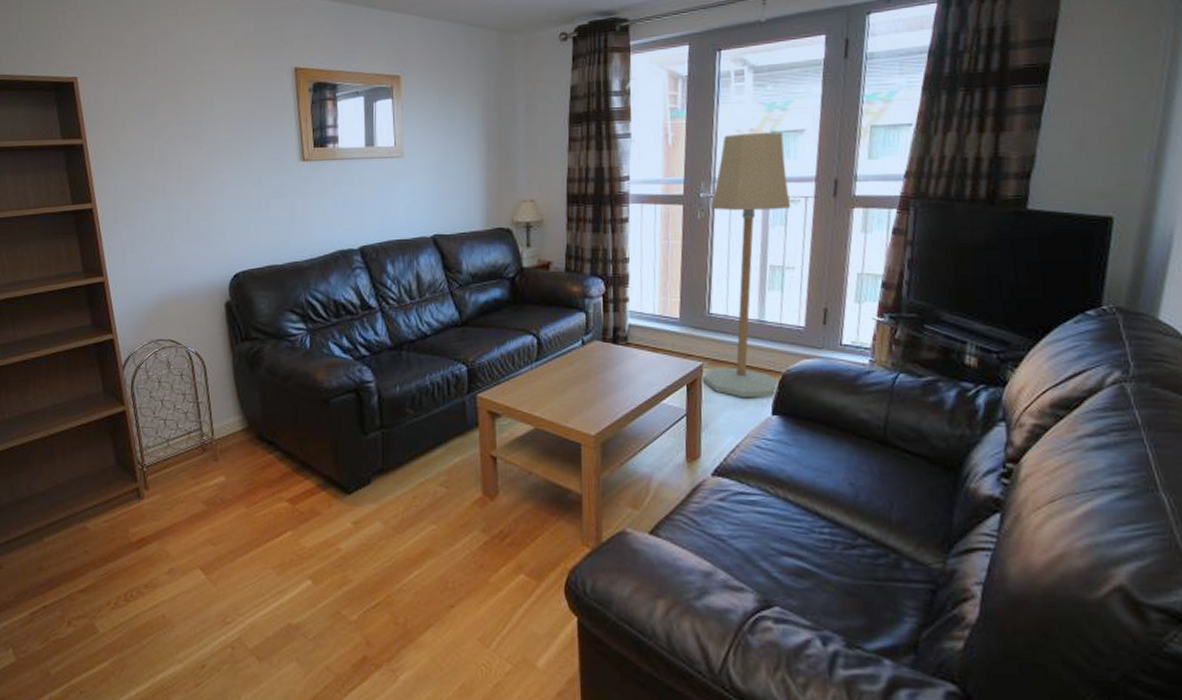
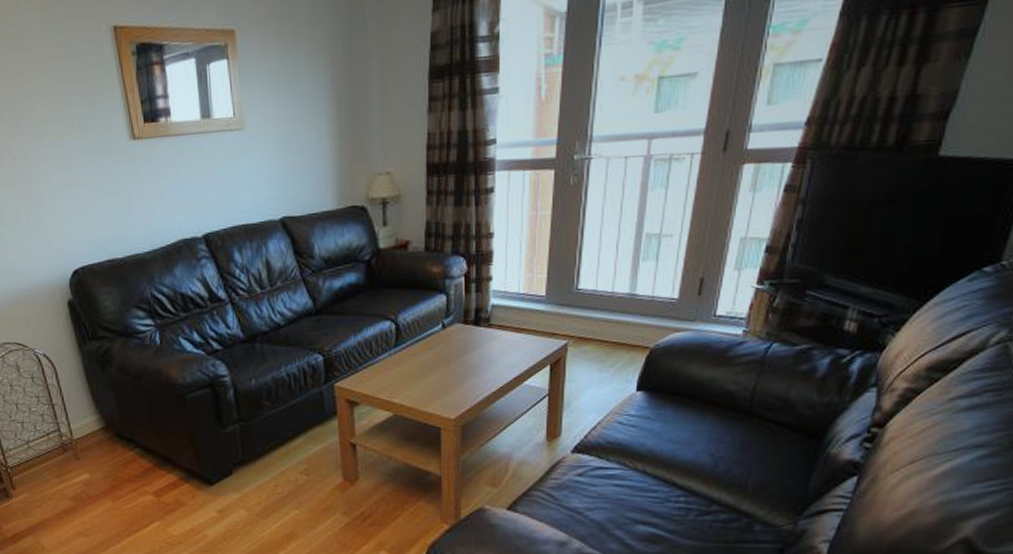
floor lamp: present [703,131,791,398] -> none [567,76,675,376]

